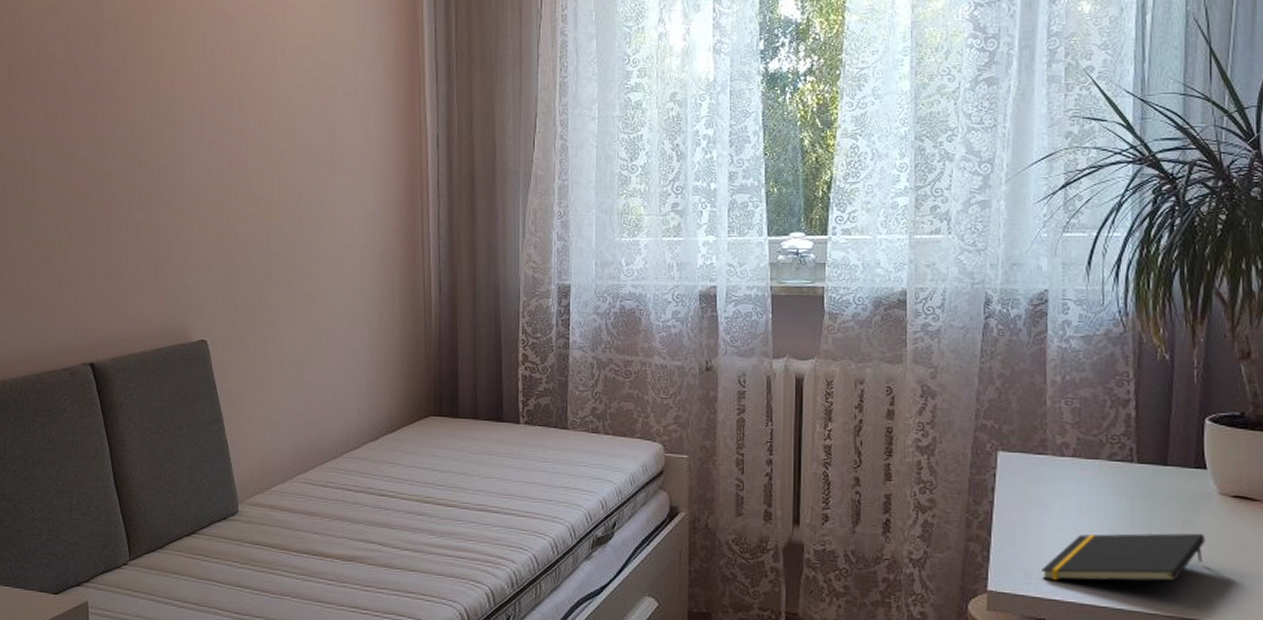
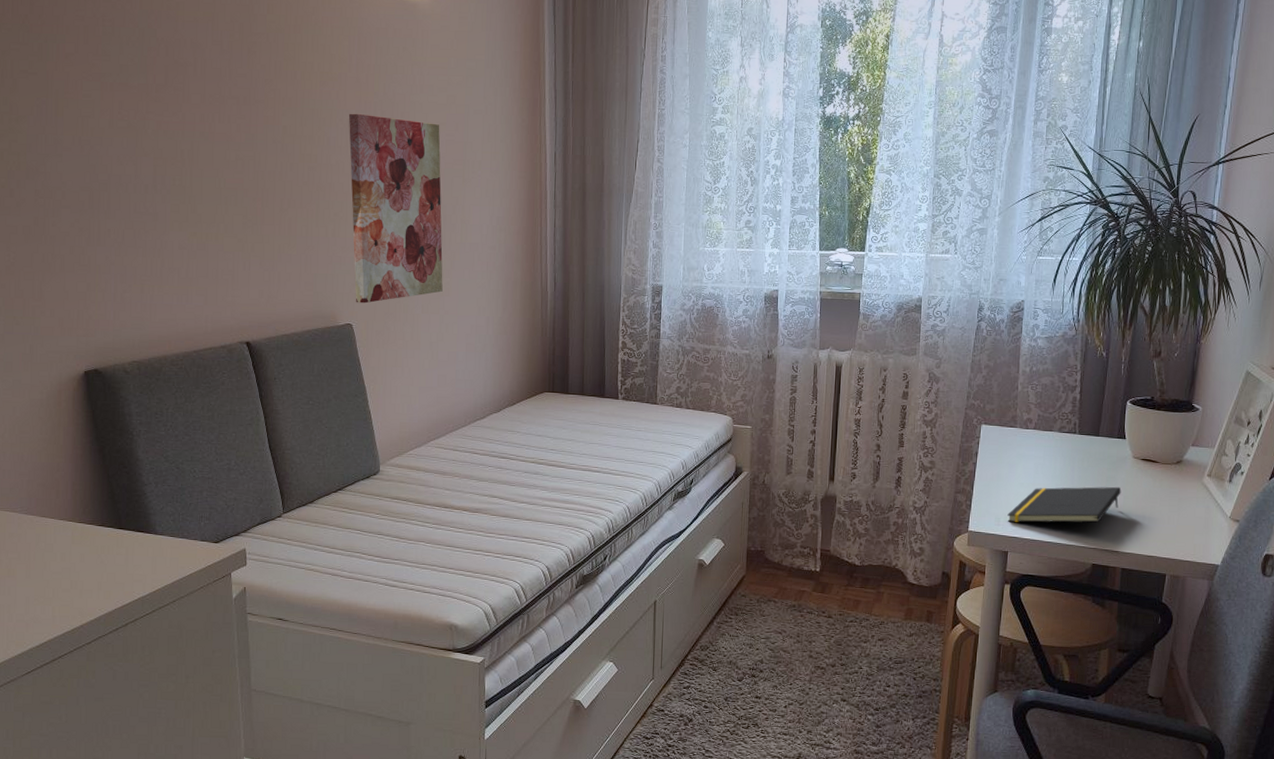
wall art: none [202,102,309,317] -> present [348,113,443,304]

